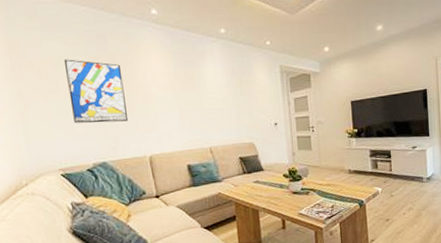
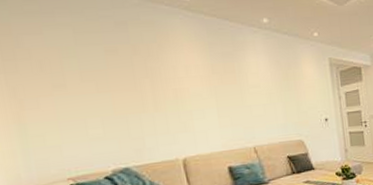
wall art: present [65,59,129,124] -> none [74,49,157,124]

